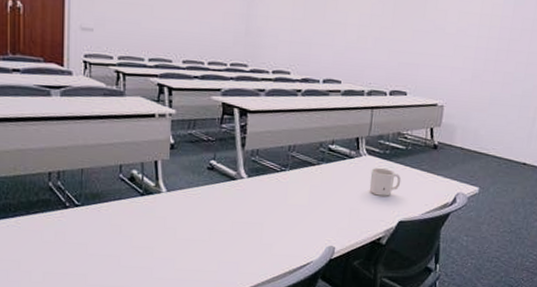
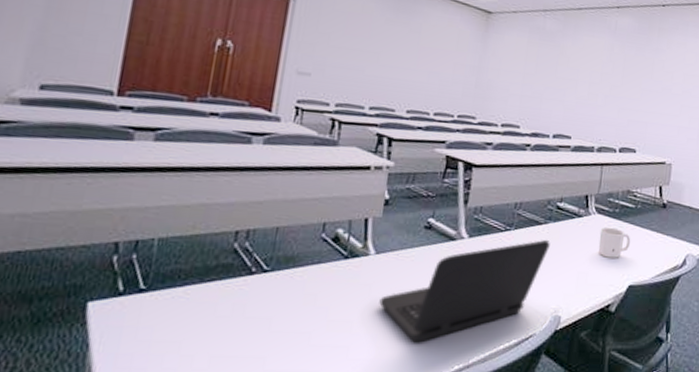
laptop: none [174,179,323,267] -> present [379,239,550,343]

